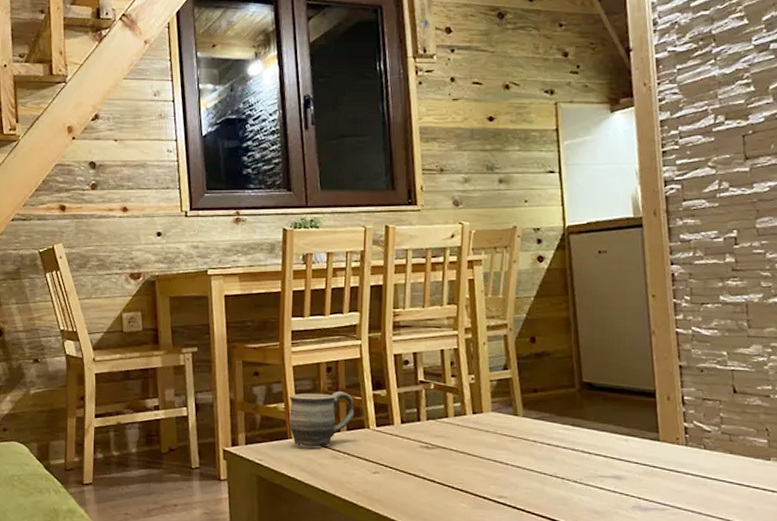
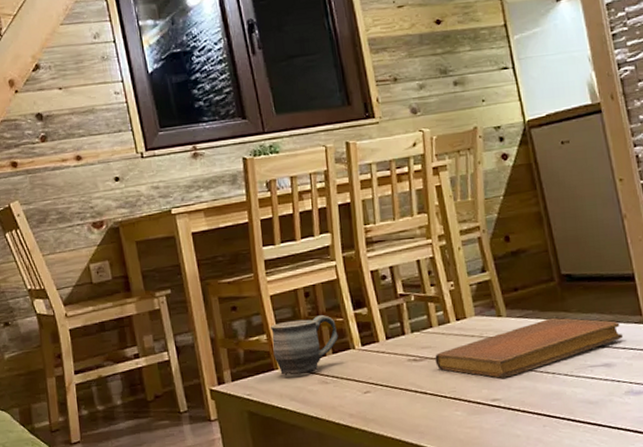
notebook: none [447,424,637,477] -> present [435,318,624,378]

